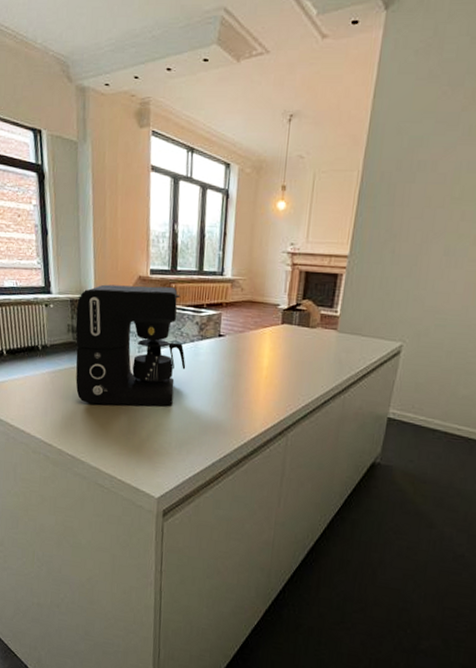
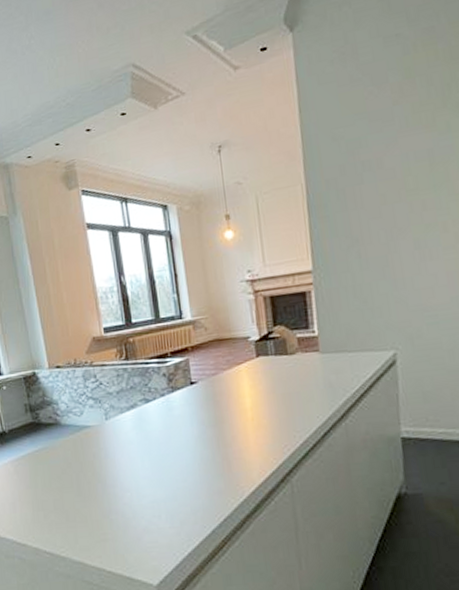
coffee maker: present [75,284,186,407] -> none [31,342,161,488]

